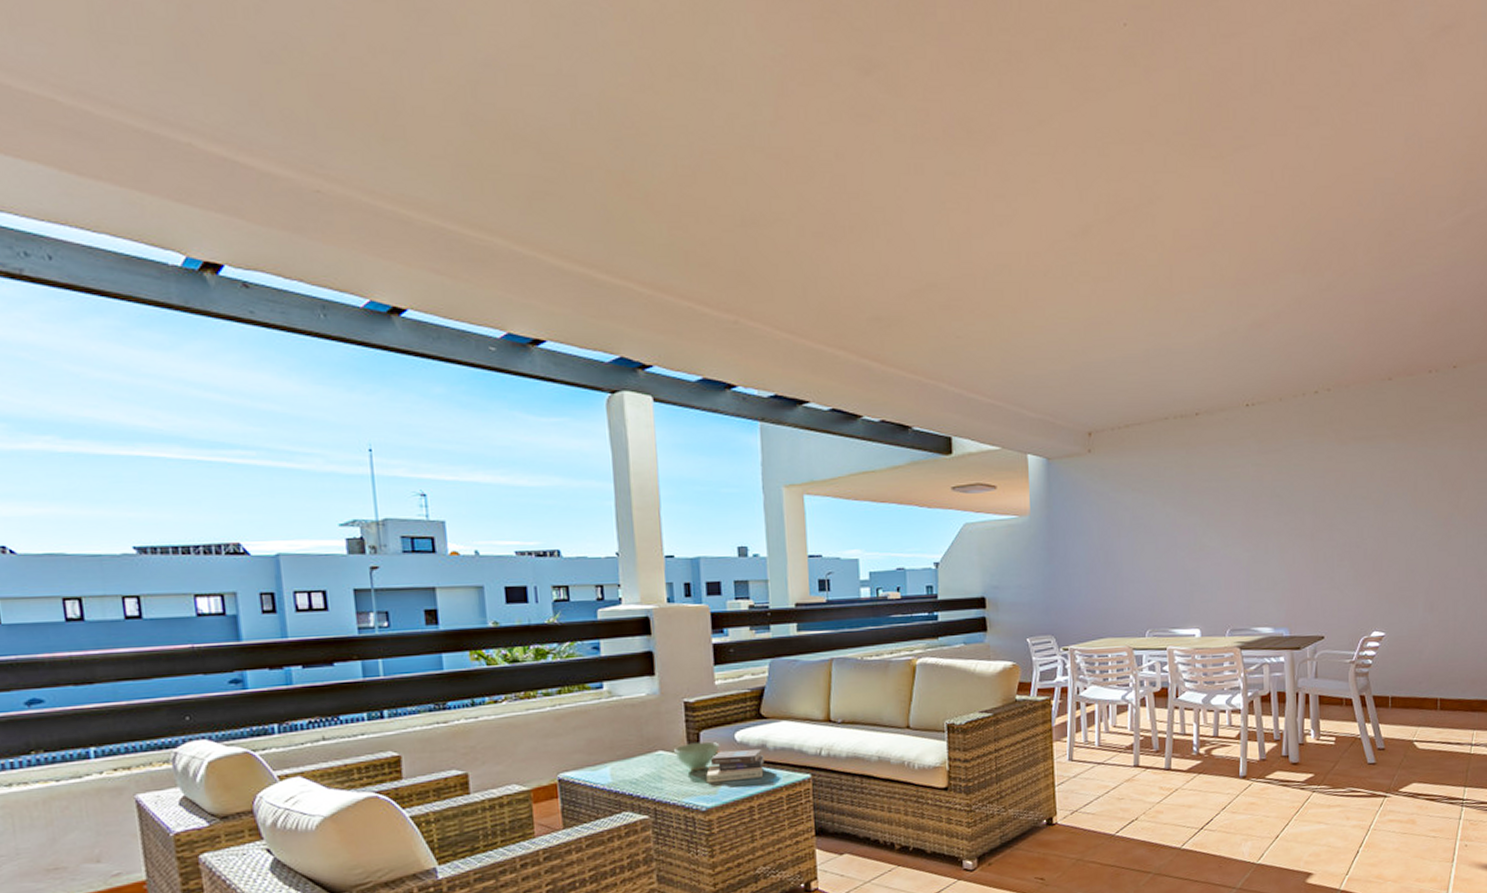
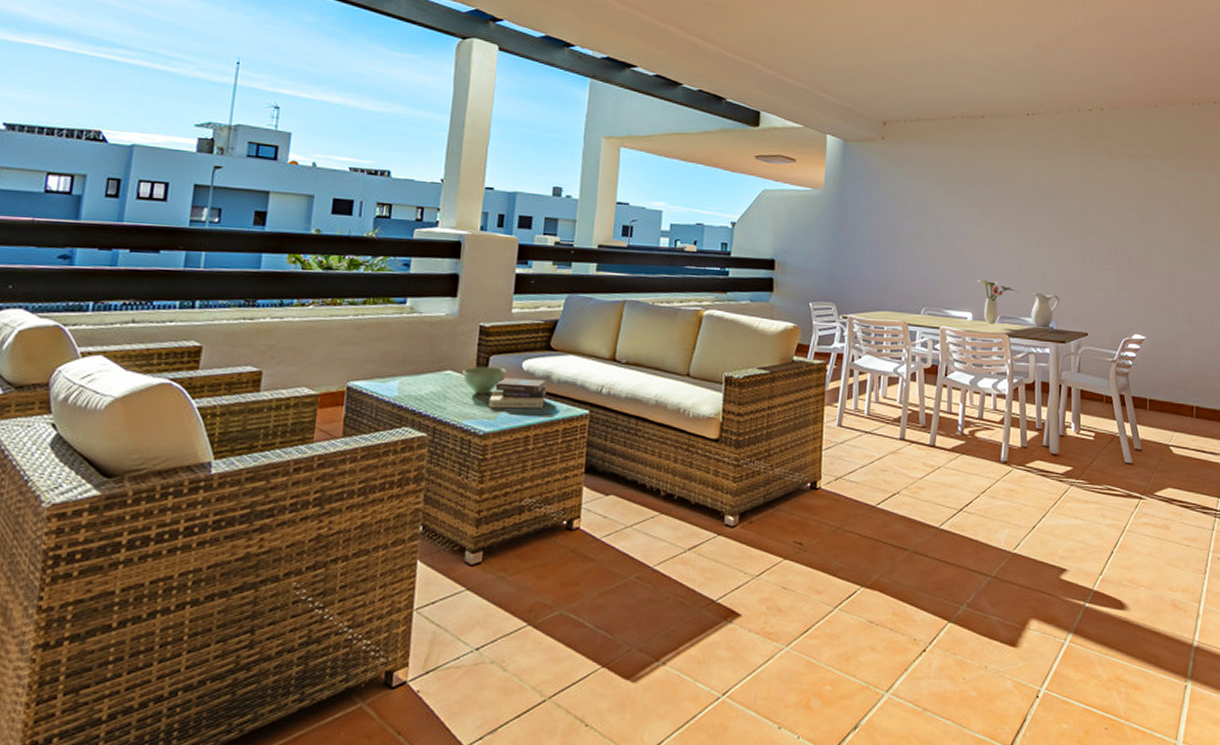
flower arrangement: none [1203,592,1249,639] -> present [977,279,1019,324]
pitcher: none [1262,599,1292,636] -> present [1031,293,1060,327]

